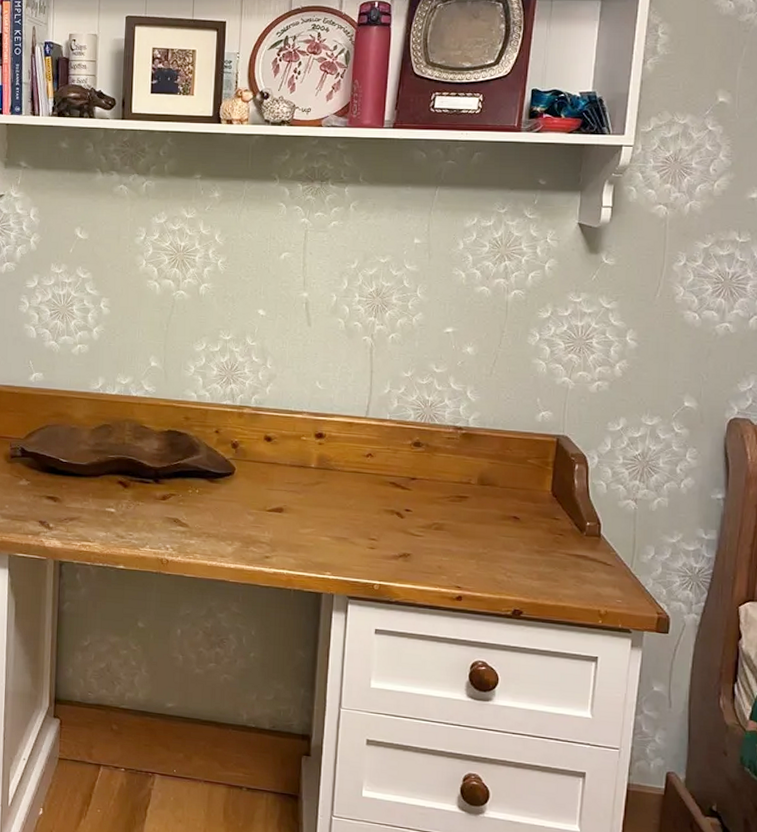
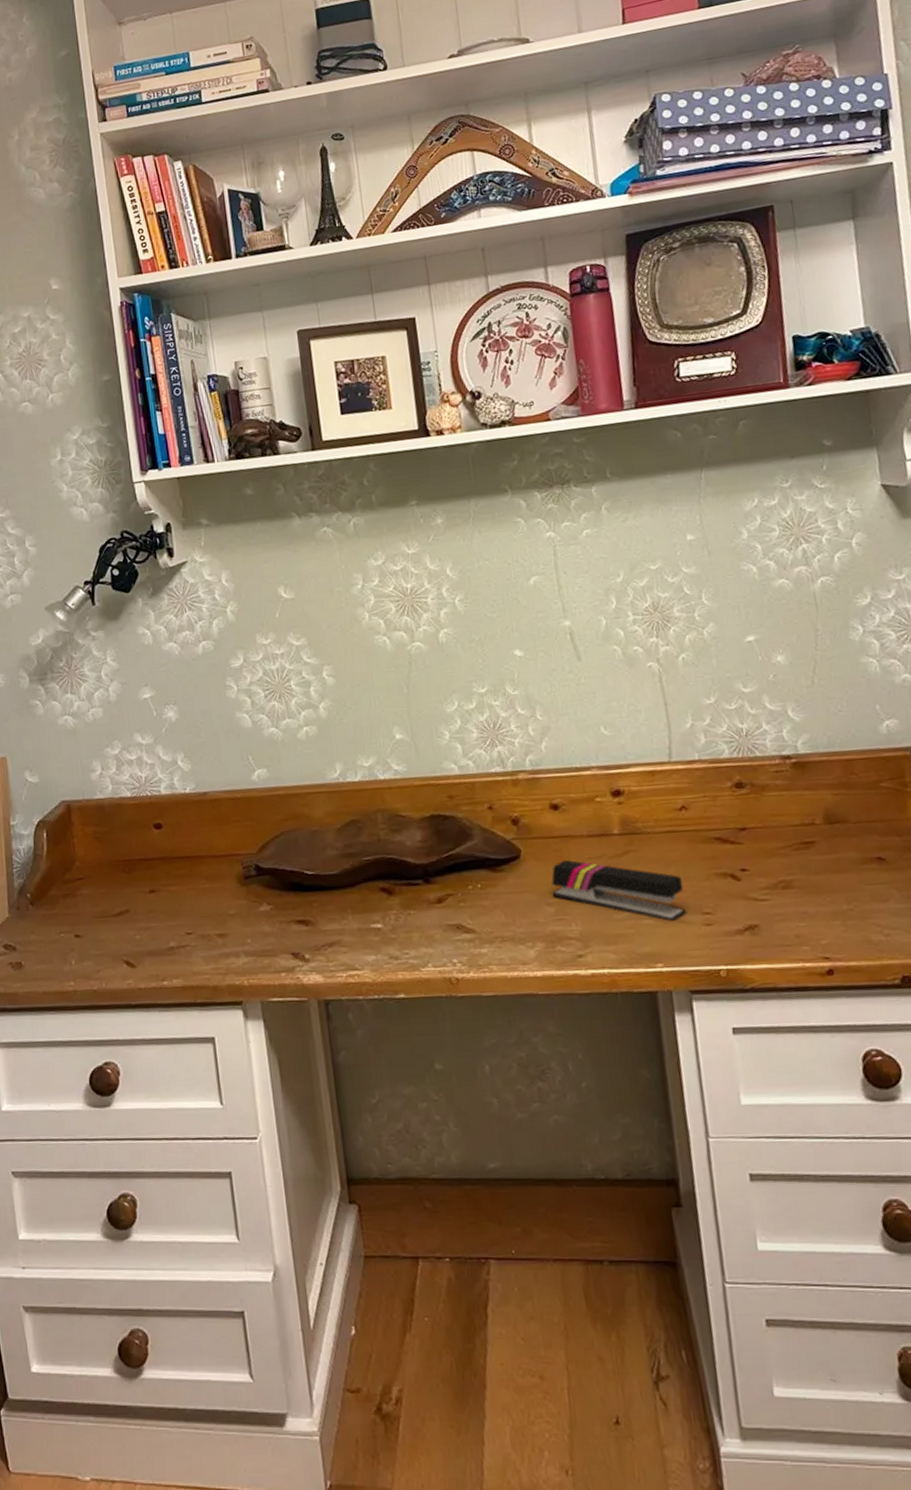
stapler: none [254,481,358,542] -> present [551,859,687,922]

